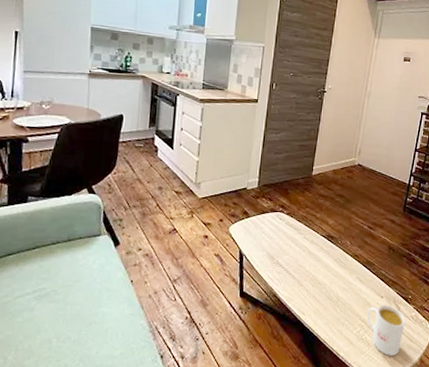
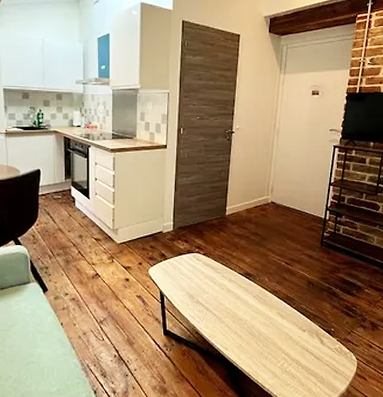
mug: present [366,305,405,356] -> none [290,338,329,387]

